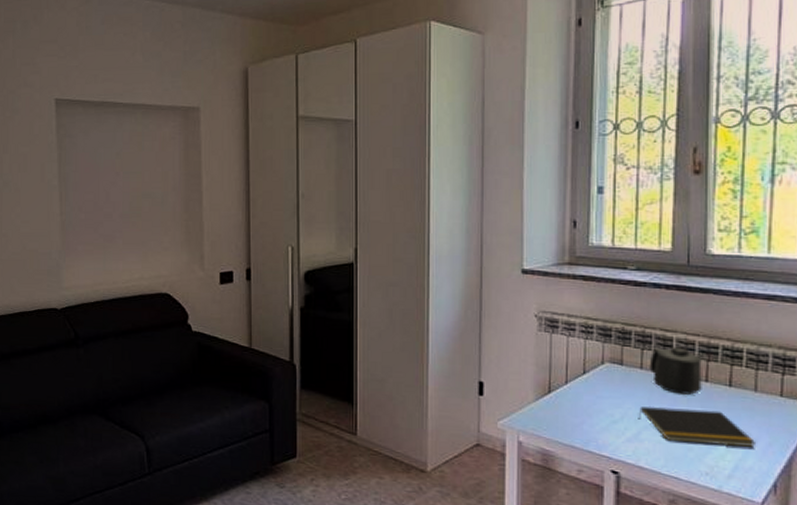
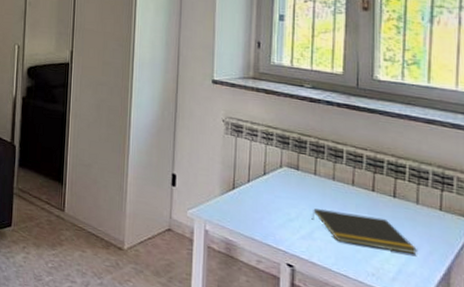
mug: present [649,347,702,395] -> none [322,157,369,202]

